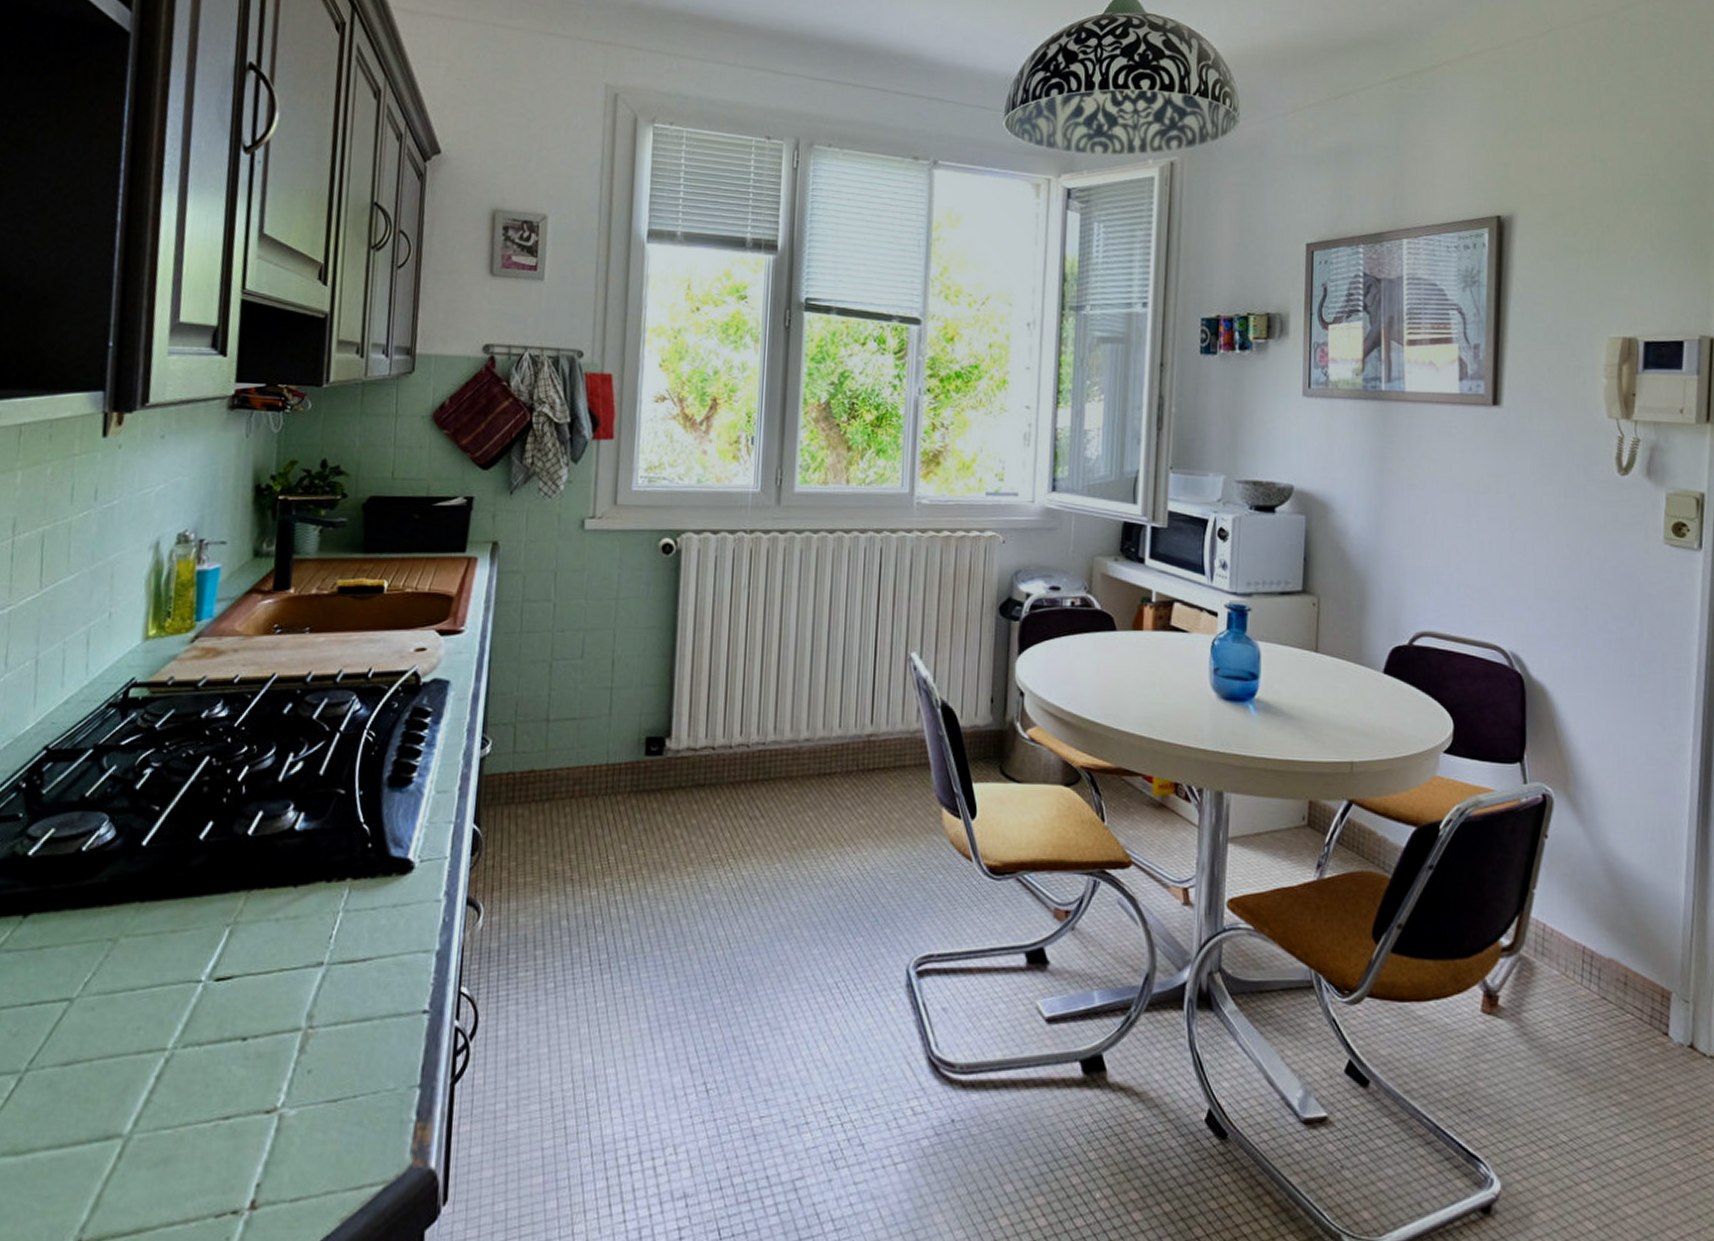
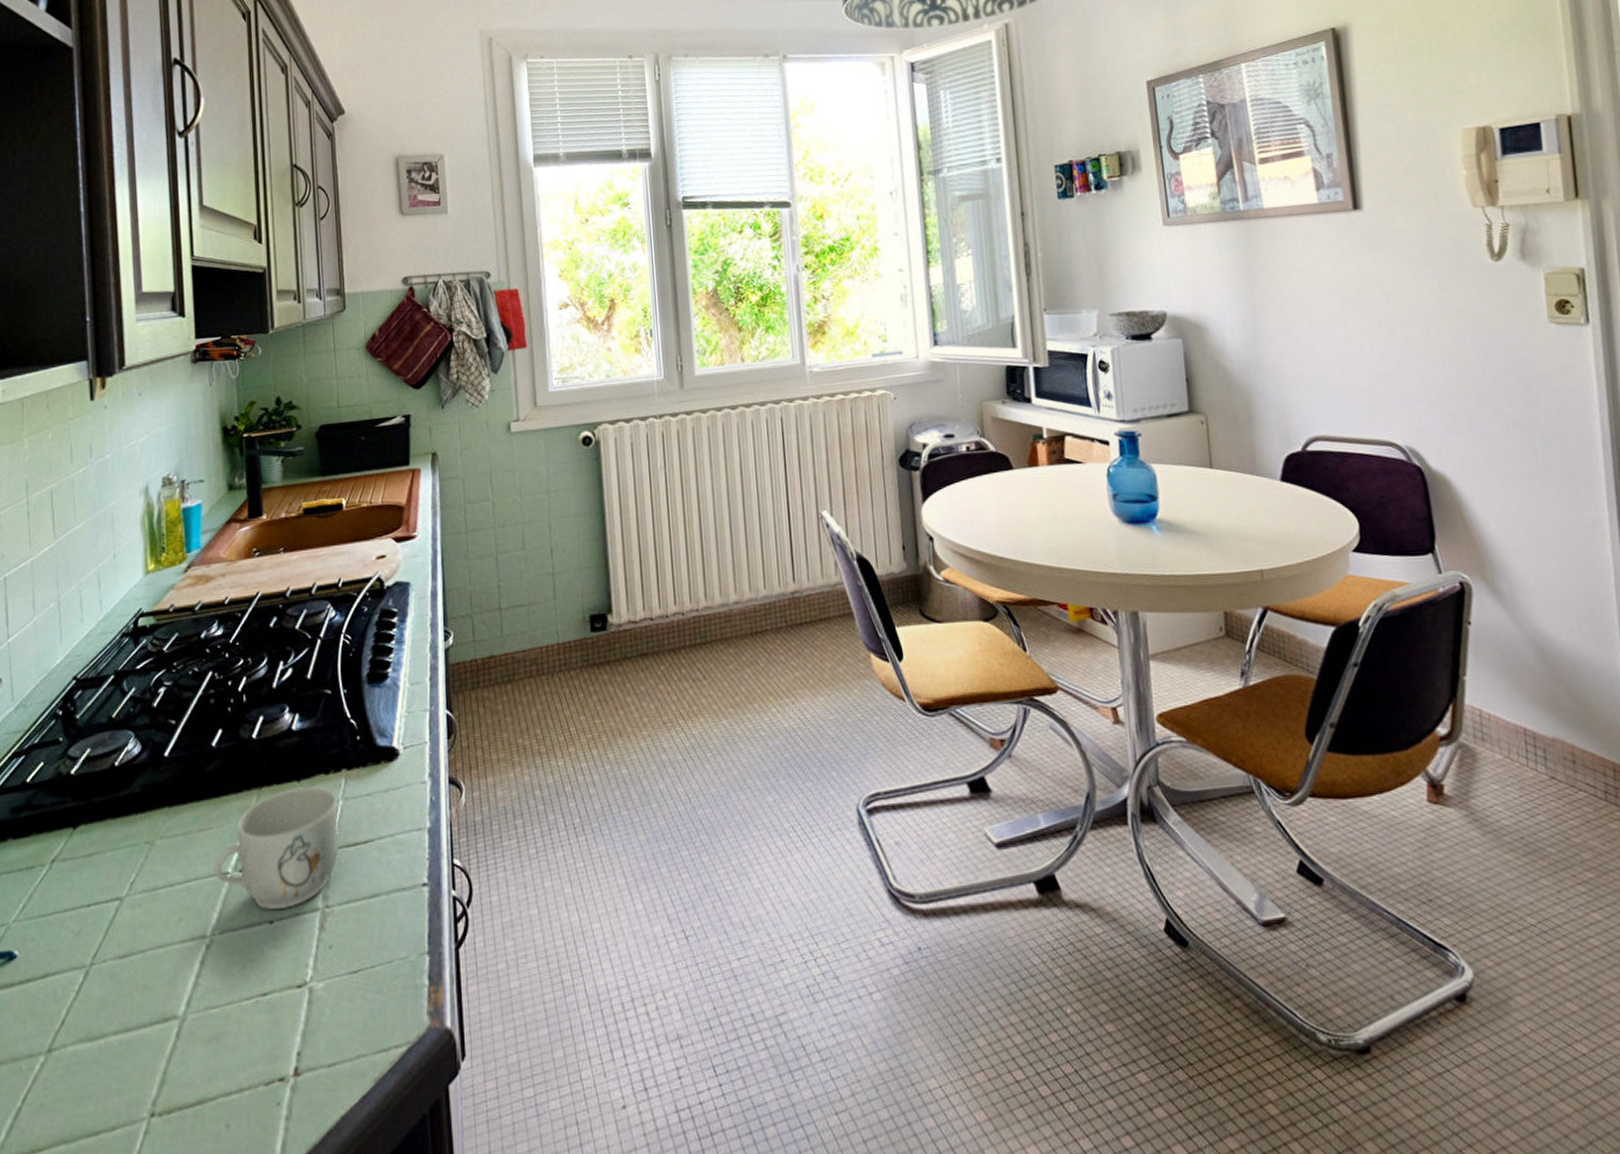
mug: none [184,893,338,1025] -> present [214,786,339,909]

